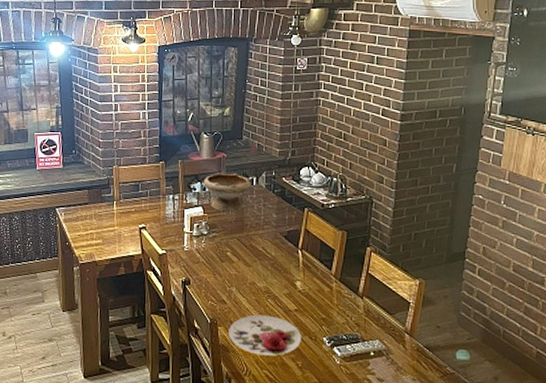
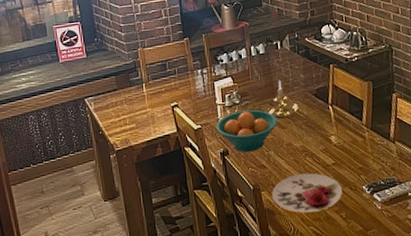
fruit bowl: none [180,242,244,285] -> present [215,109,278,153]
bowl: present [203,173,251,212] -> none [229,40,276,79]
candle holder: none [229,217,266,256] -> present [262,81,298,119]

